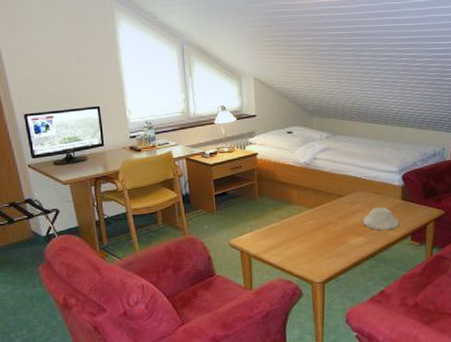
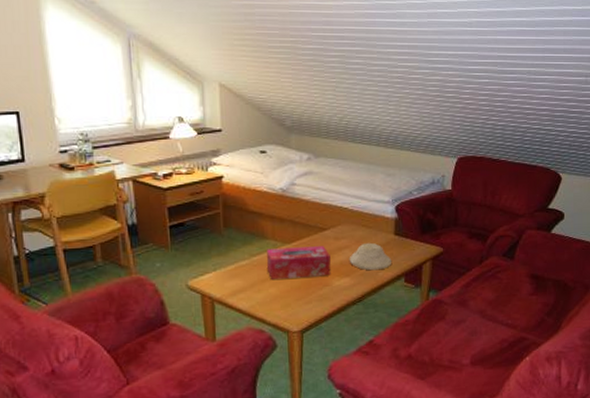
tissue box: none [293,210,348,238] -> present [266,246,331,279]

